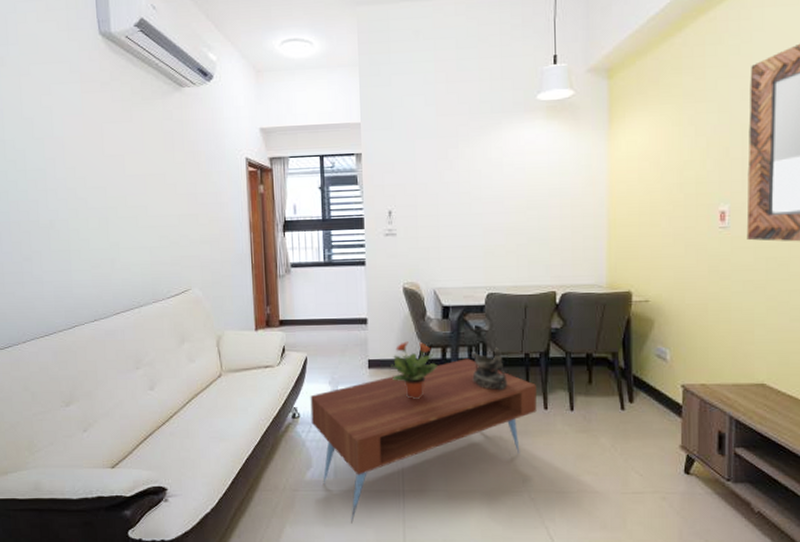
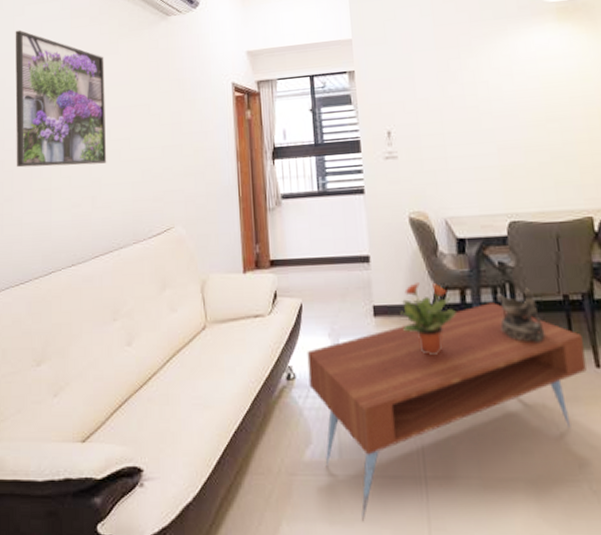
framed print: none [21,90,125,229] -> present [15,30,107,168]

